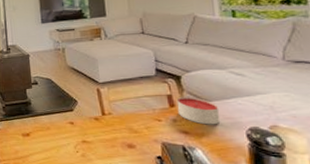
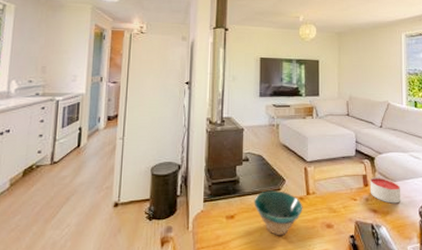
bowl: none [47,111,100,153] -> present [254,190,303,235]

